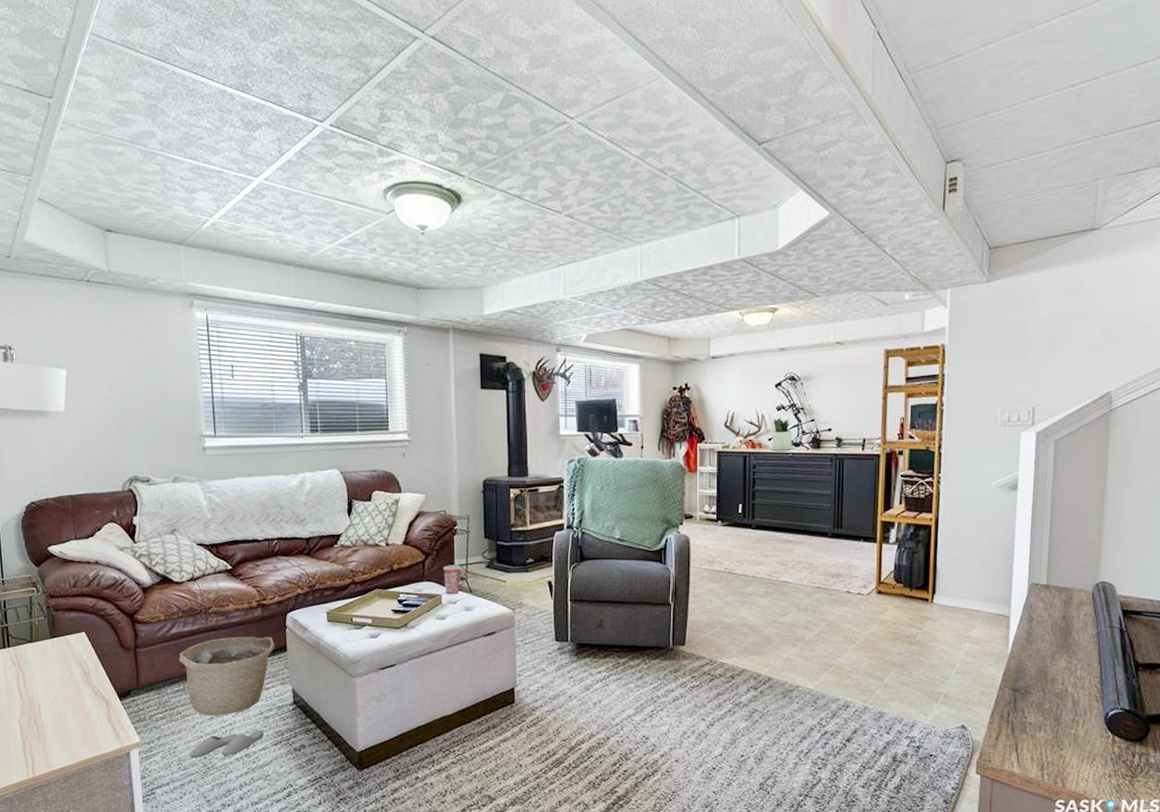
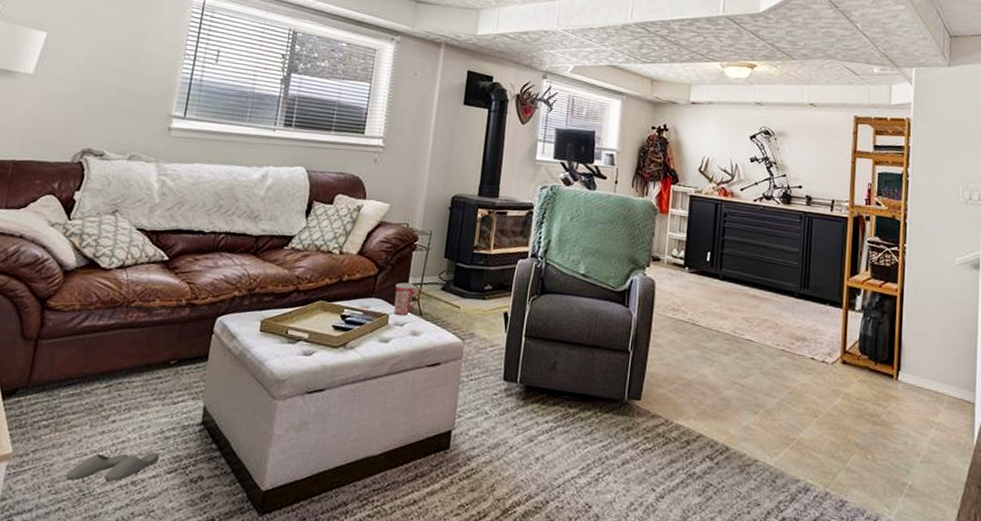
basket: present [178,636,274,716] -> none [82,337,196,431]
planter: present [770,417,794,452] -> none [742,169,765,203]

